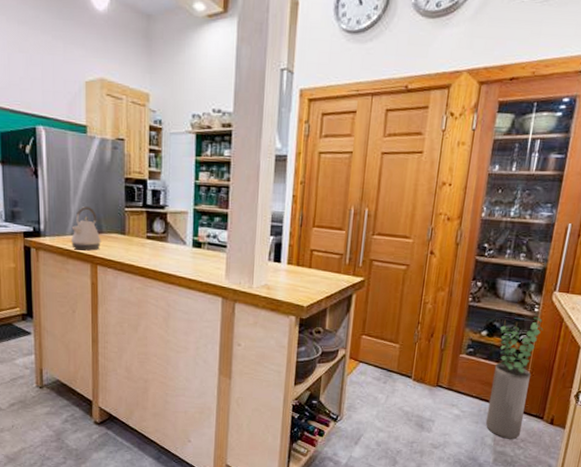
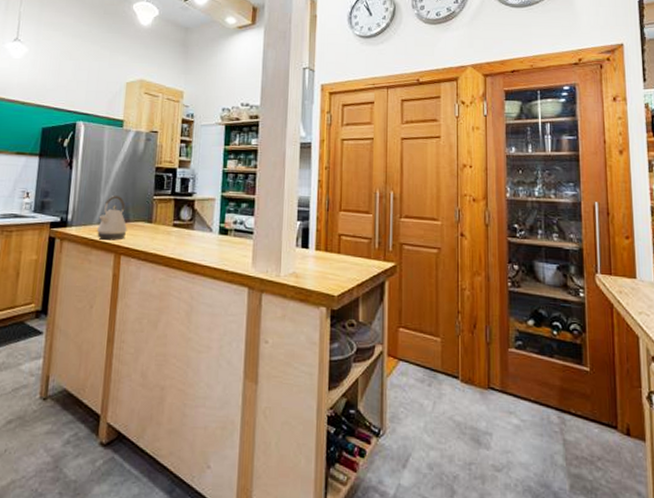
vase: present [485,311,544,440] -> none [546,295,595,457]

